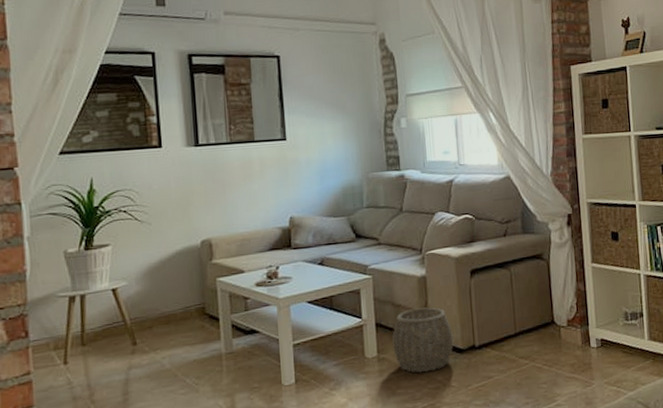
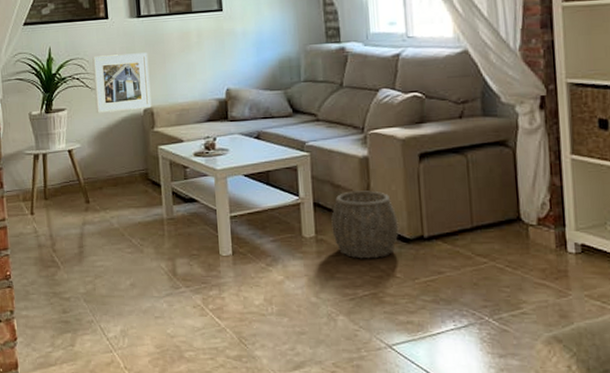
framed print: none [142,182,210,248] -> present [92,52,152,114]

